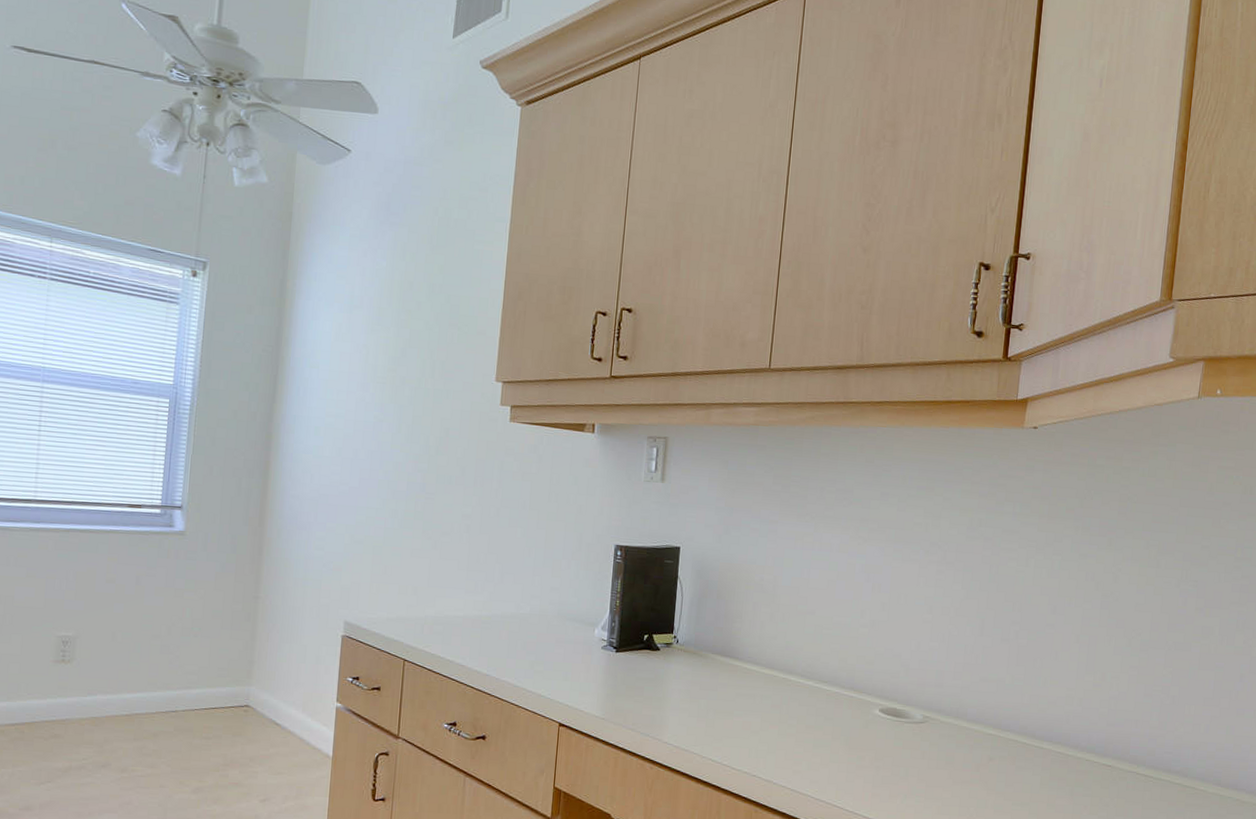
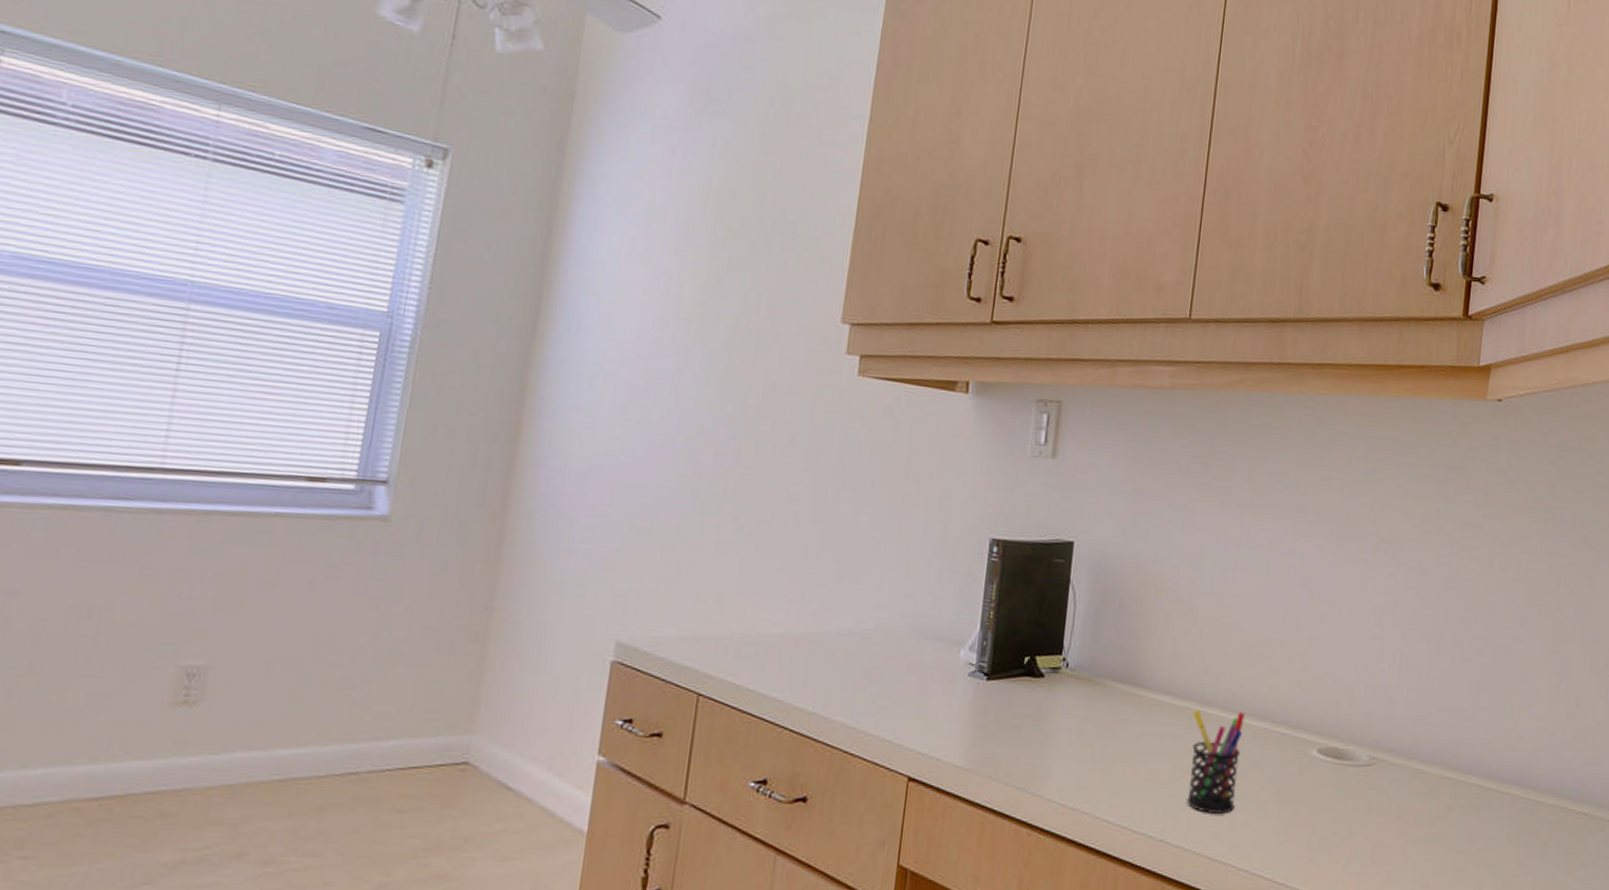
pen holder: none [774,676,820,757] -> present [1187,709,1245,814]

